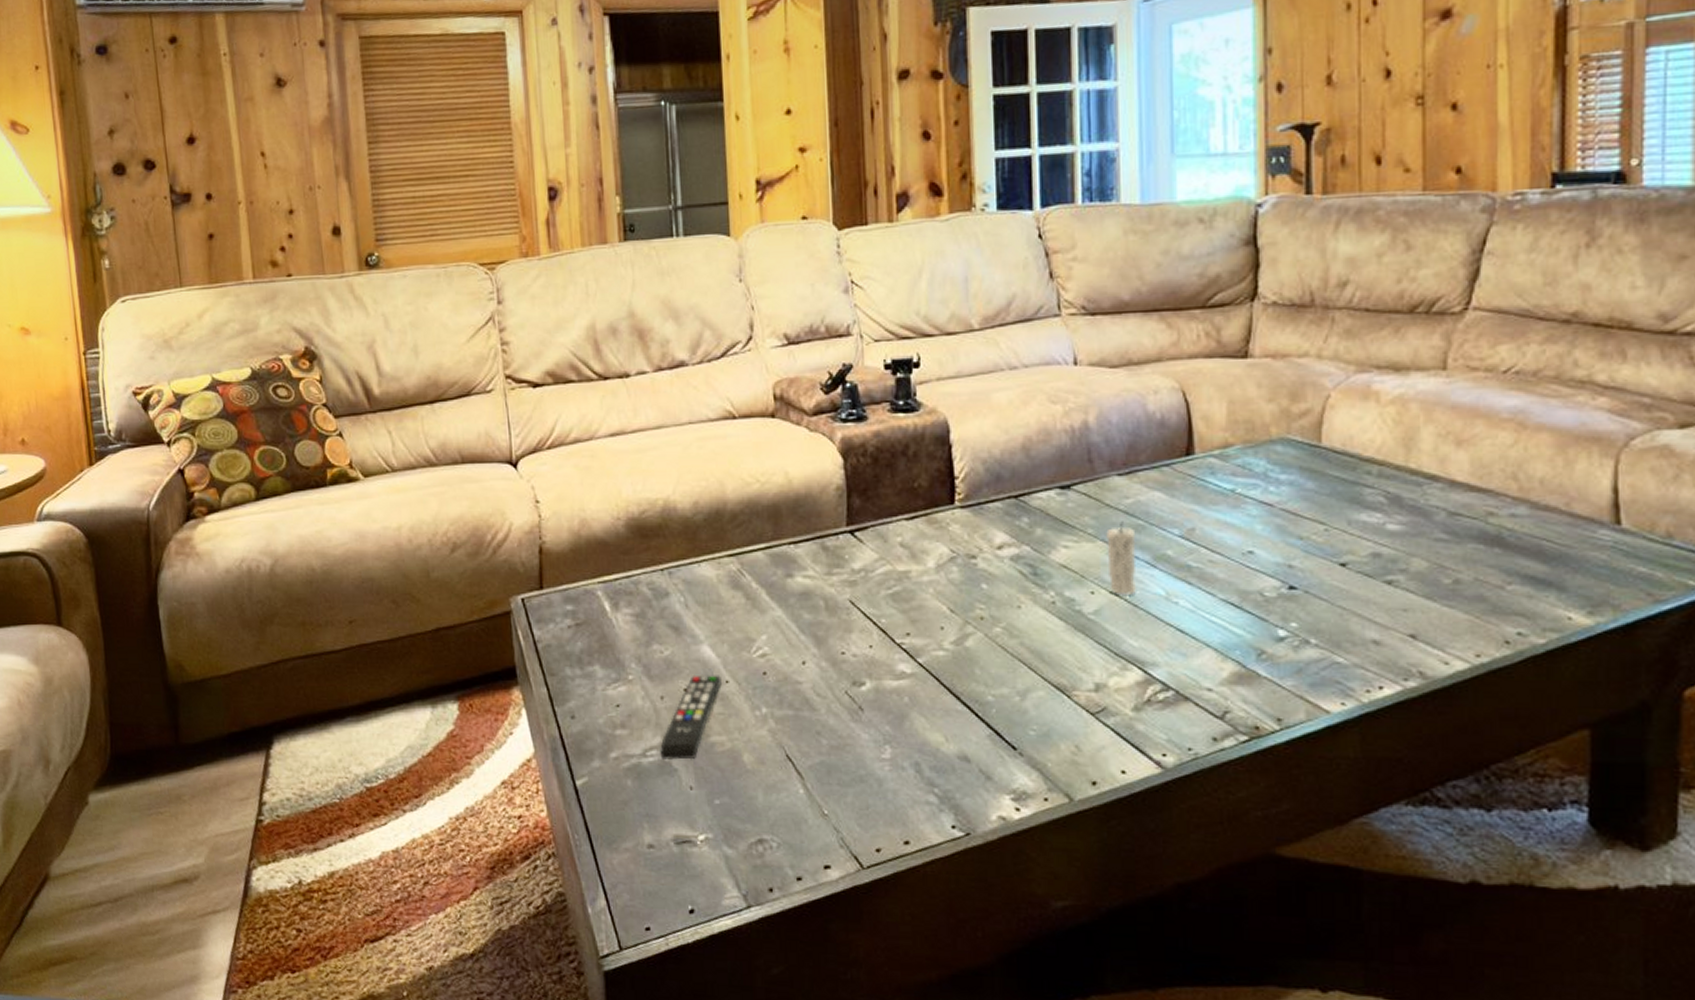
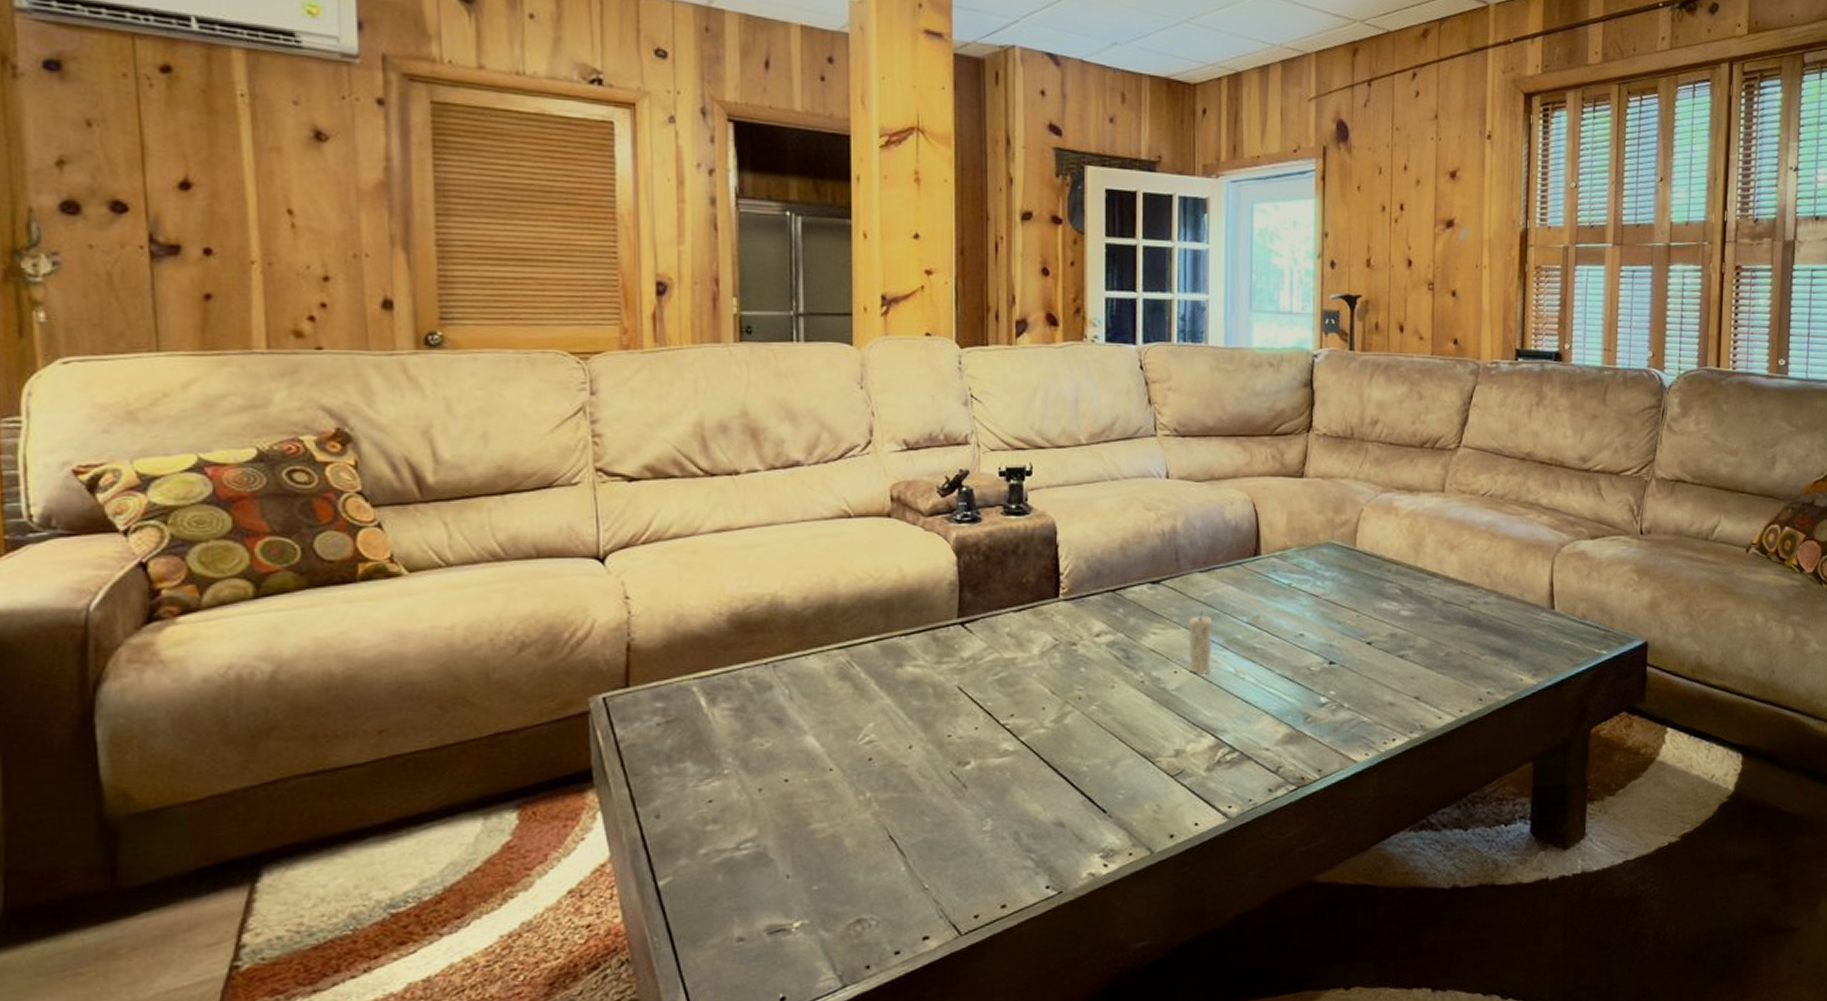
remote control: present [660,674,722,761] -> none [755,764,825,852]

